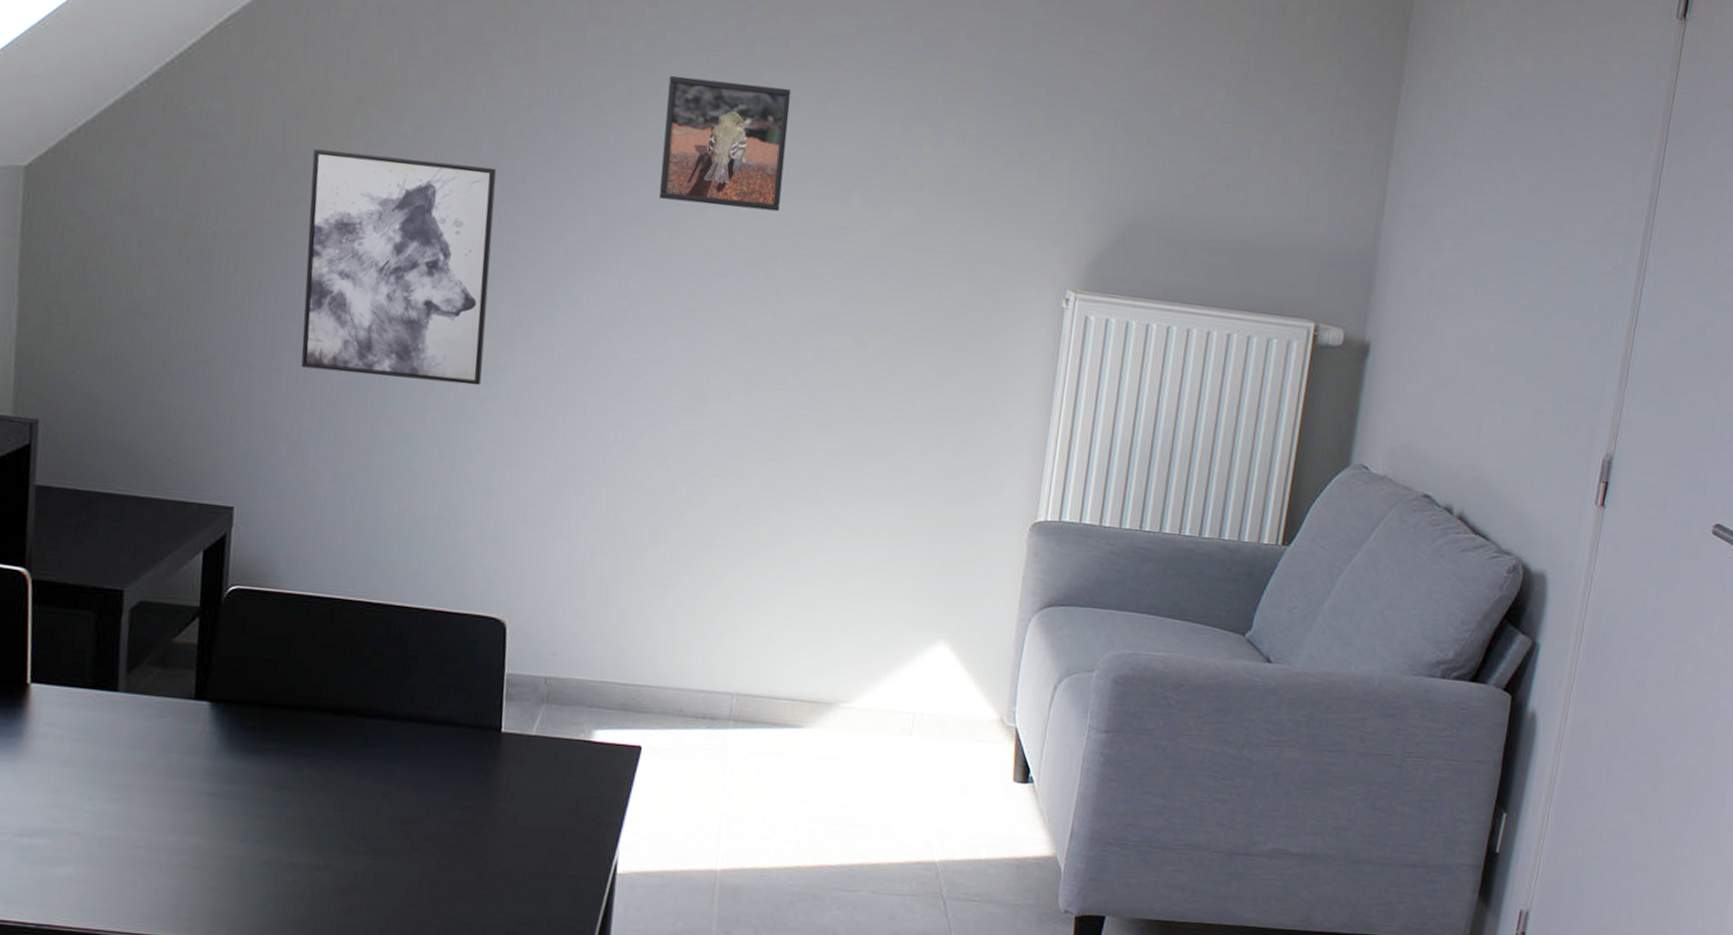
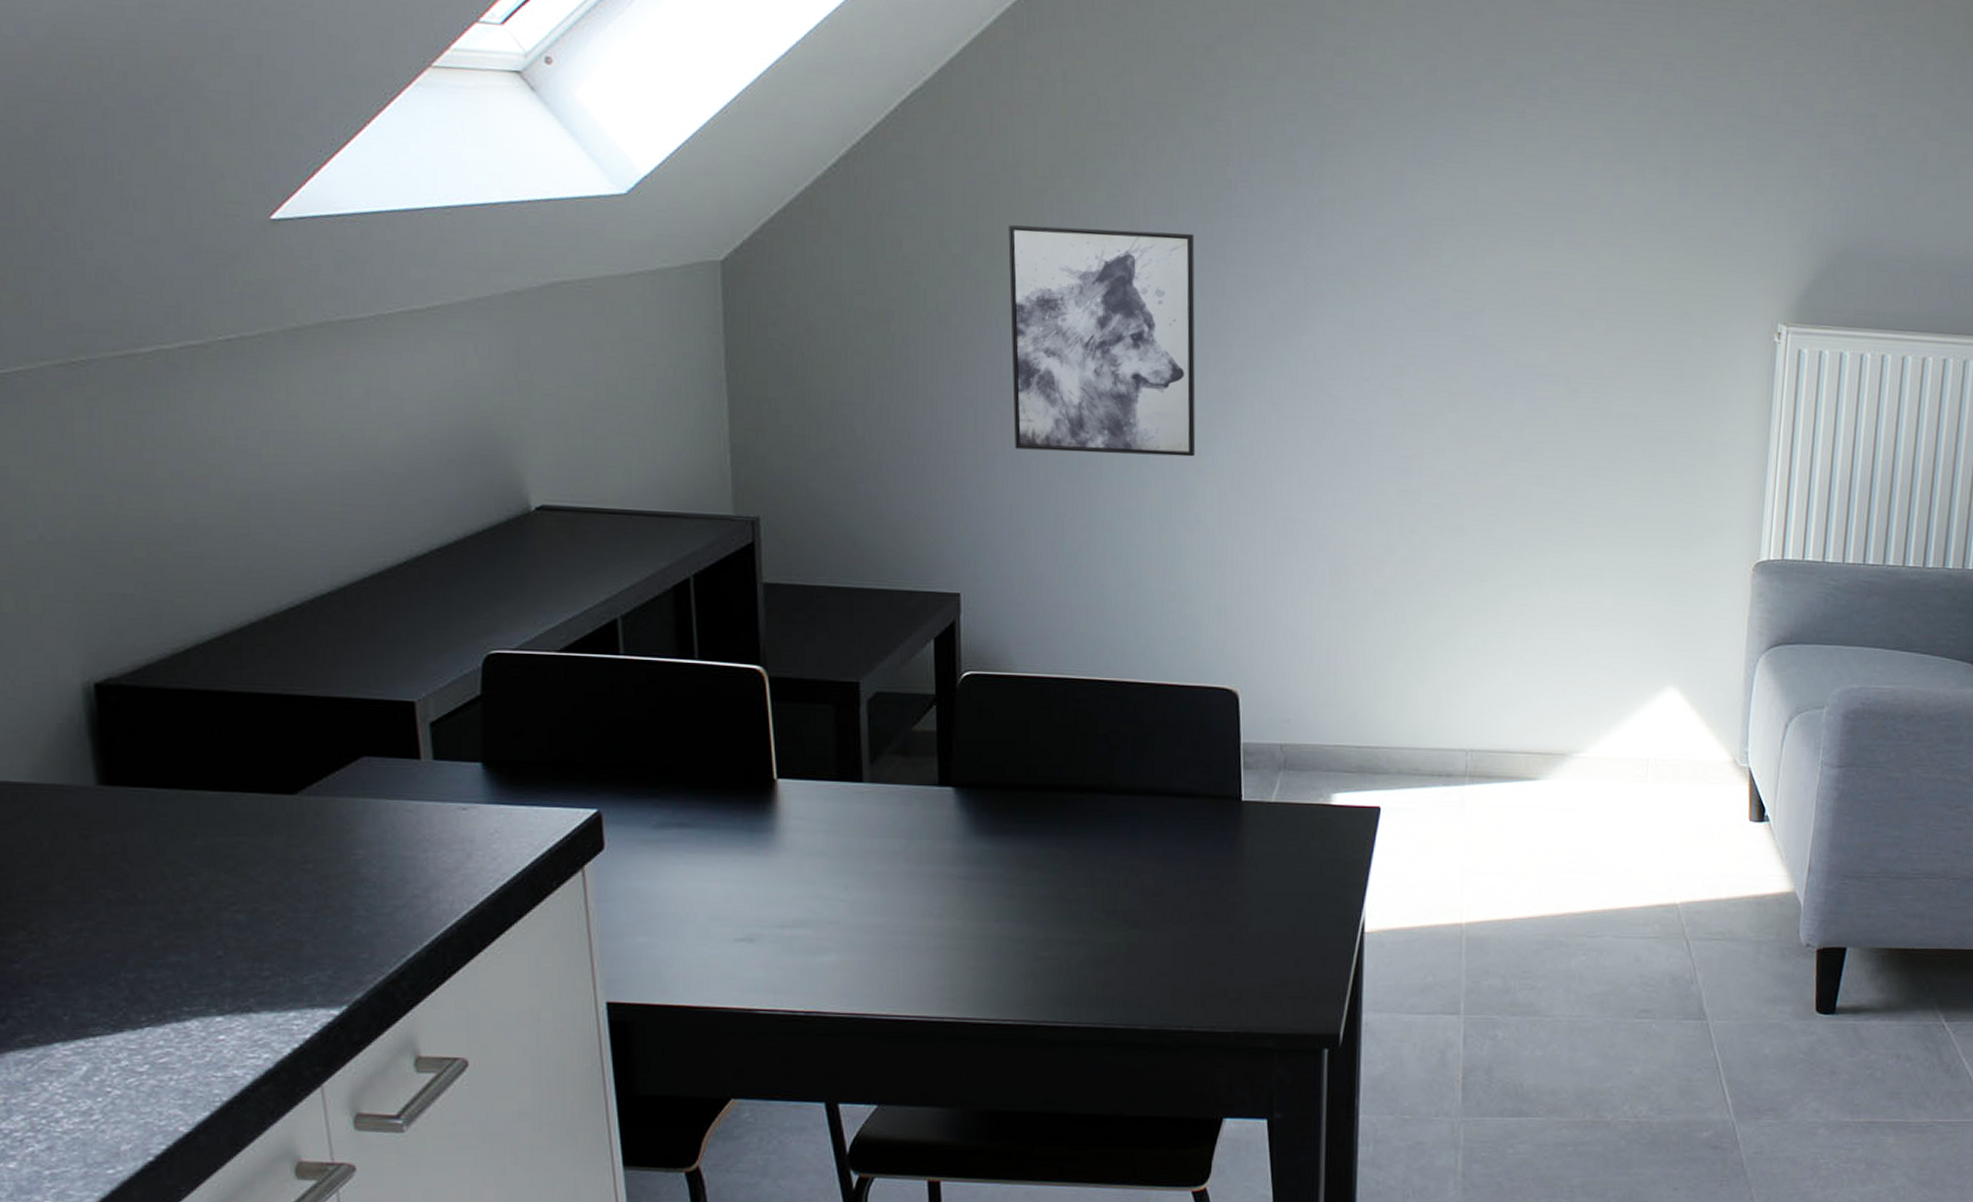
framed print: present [658,75,791,212] -> none [1359,126,1487,261]

